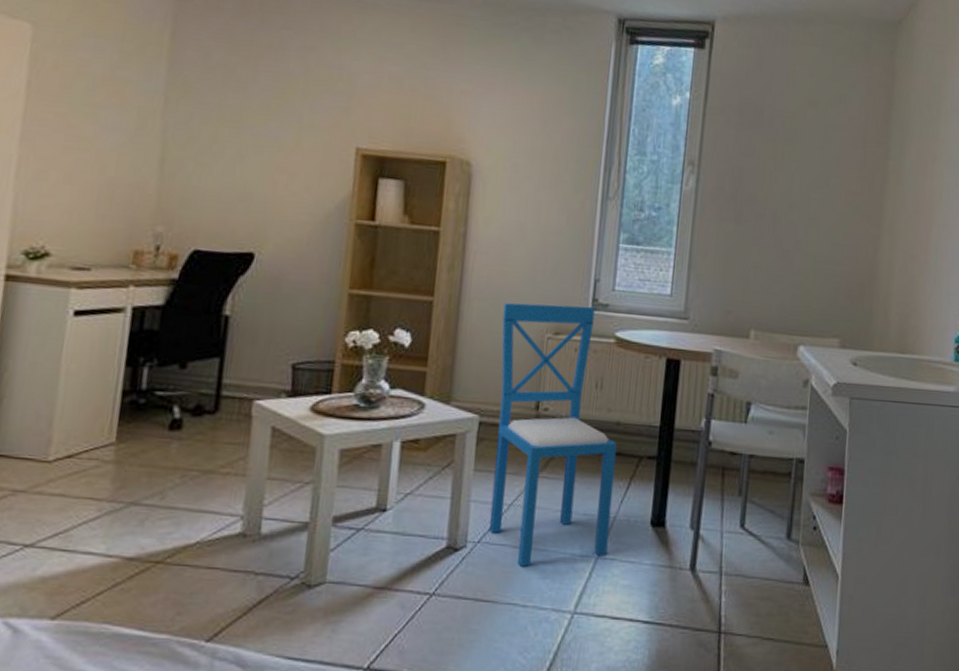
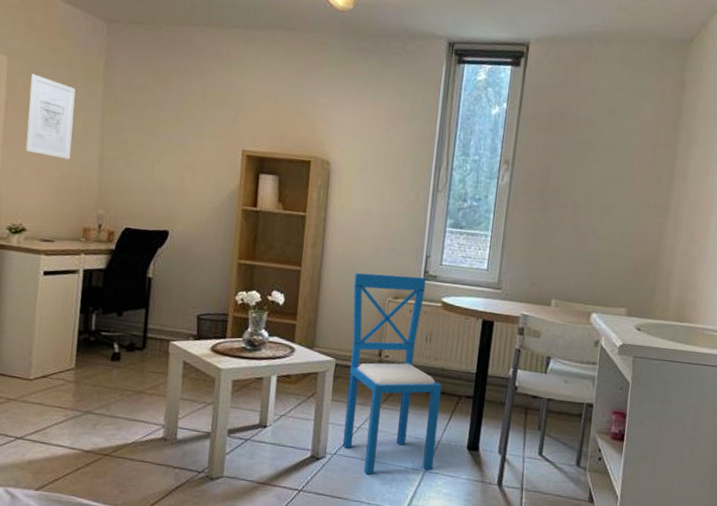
wall art: none [54,47,129,160] -> present [26,73,76,160]

